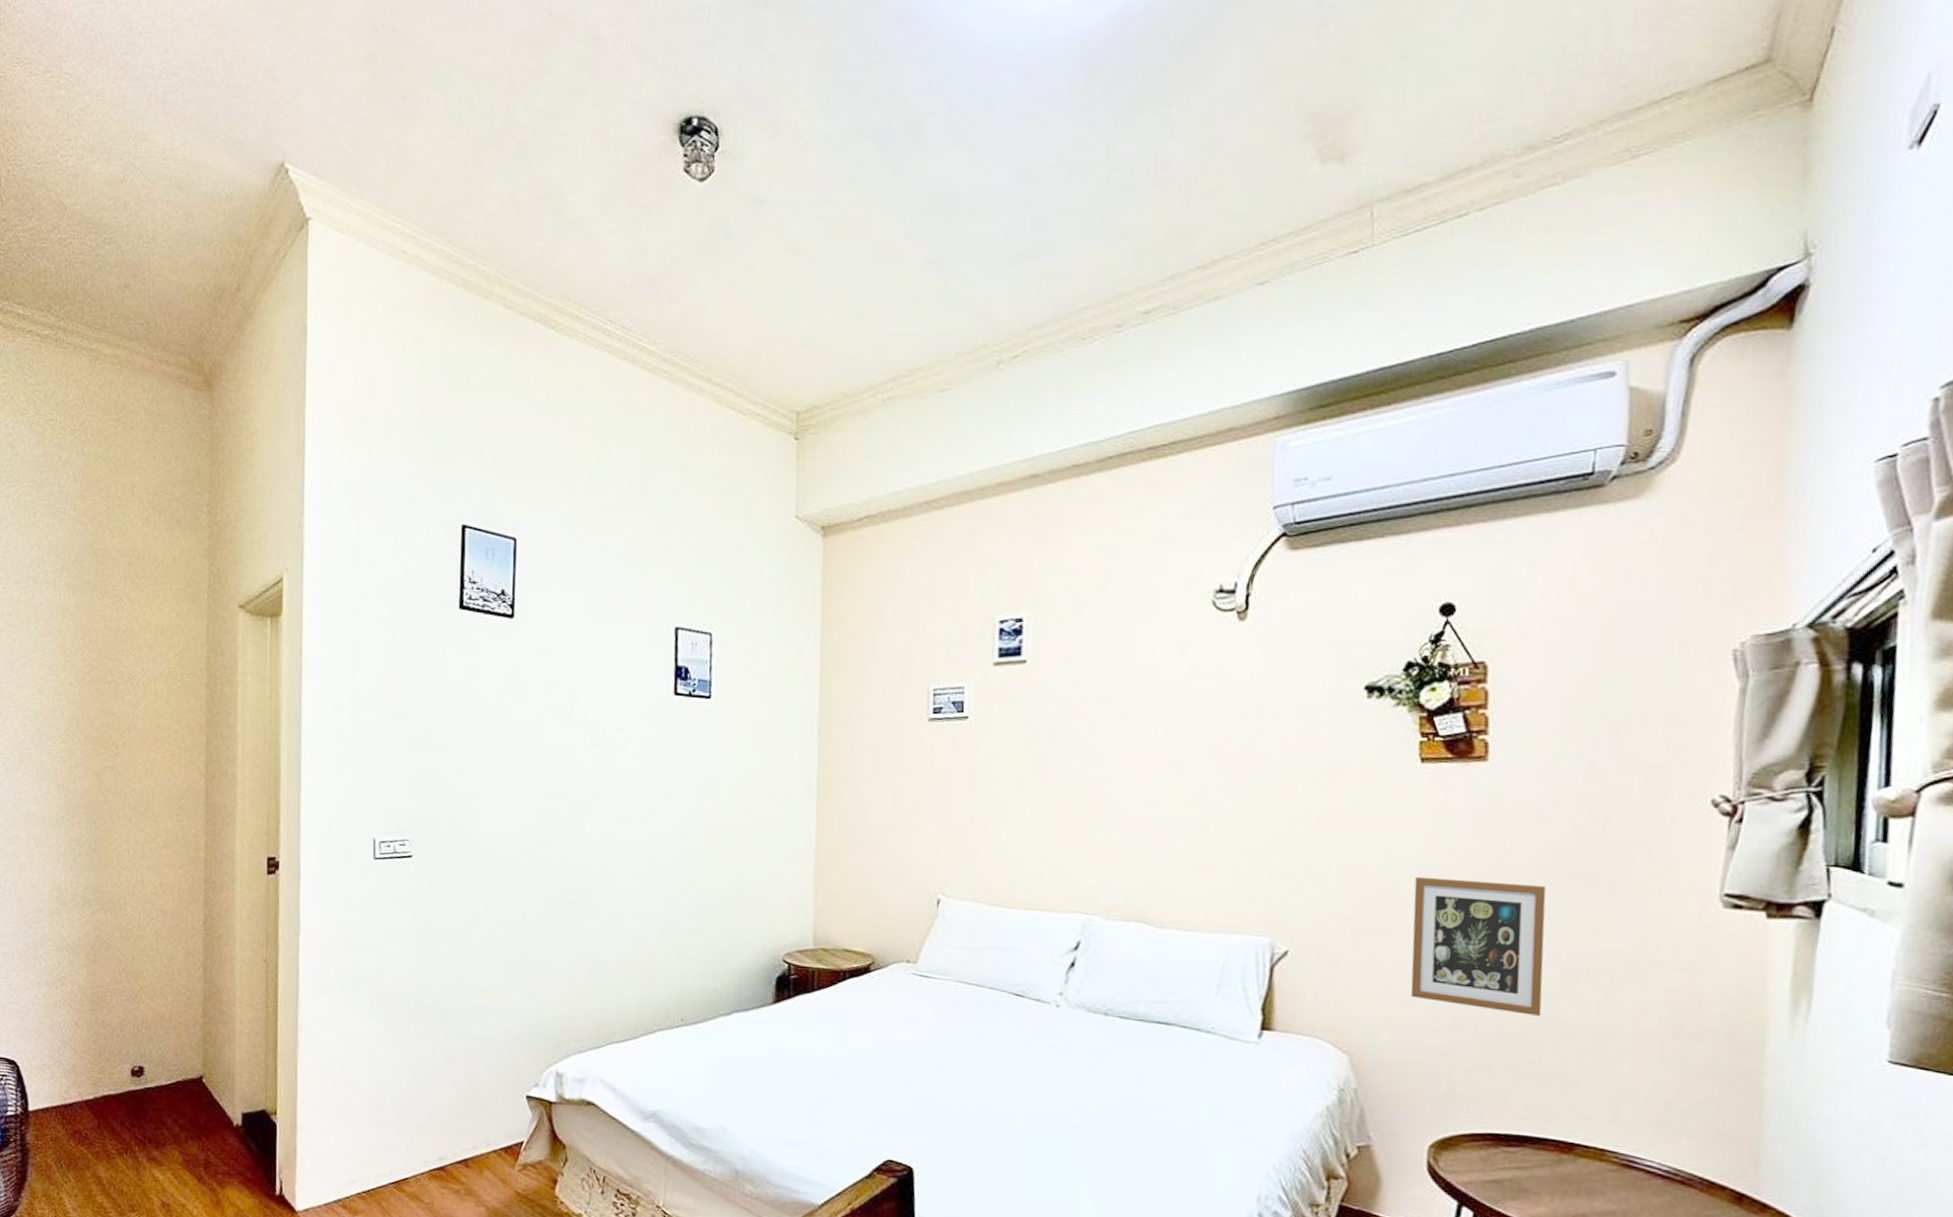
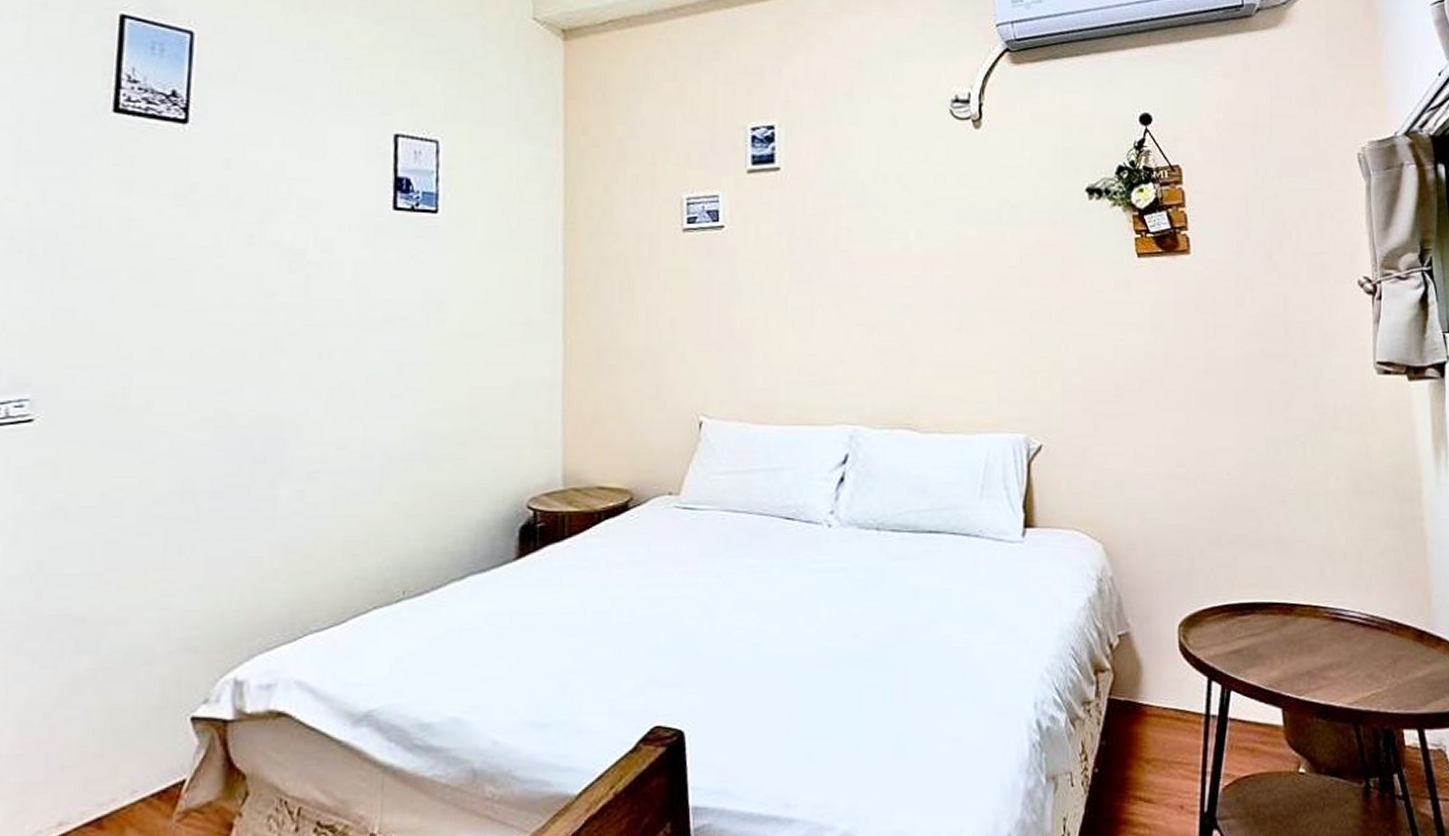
picture frame: present [1410,876,1546,1016] -> none [1143,363,1255,486]

